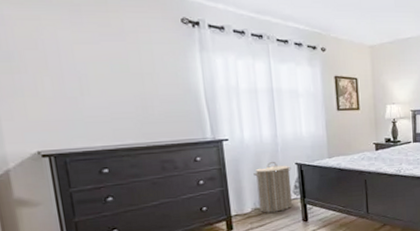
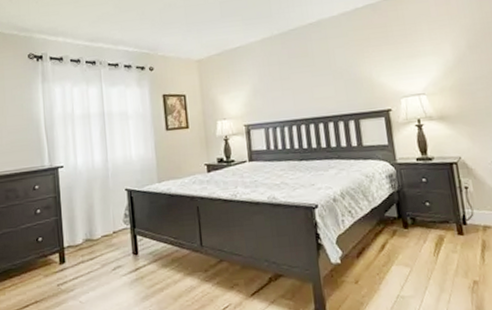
laundry hamper: present [253,161,293,213] -> none [85,187,123,245]

